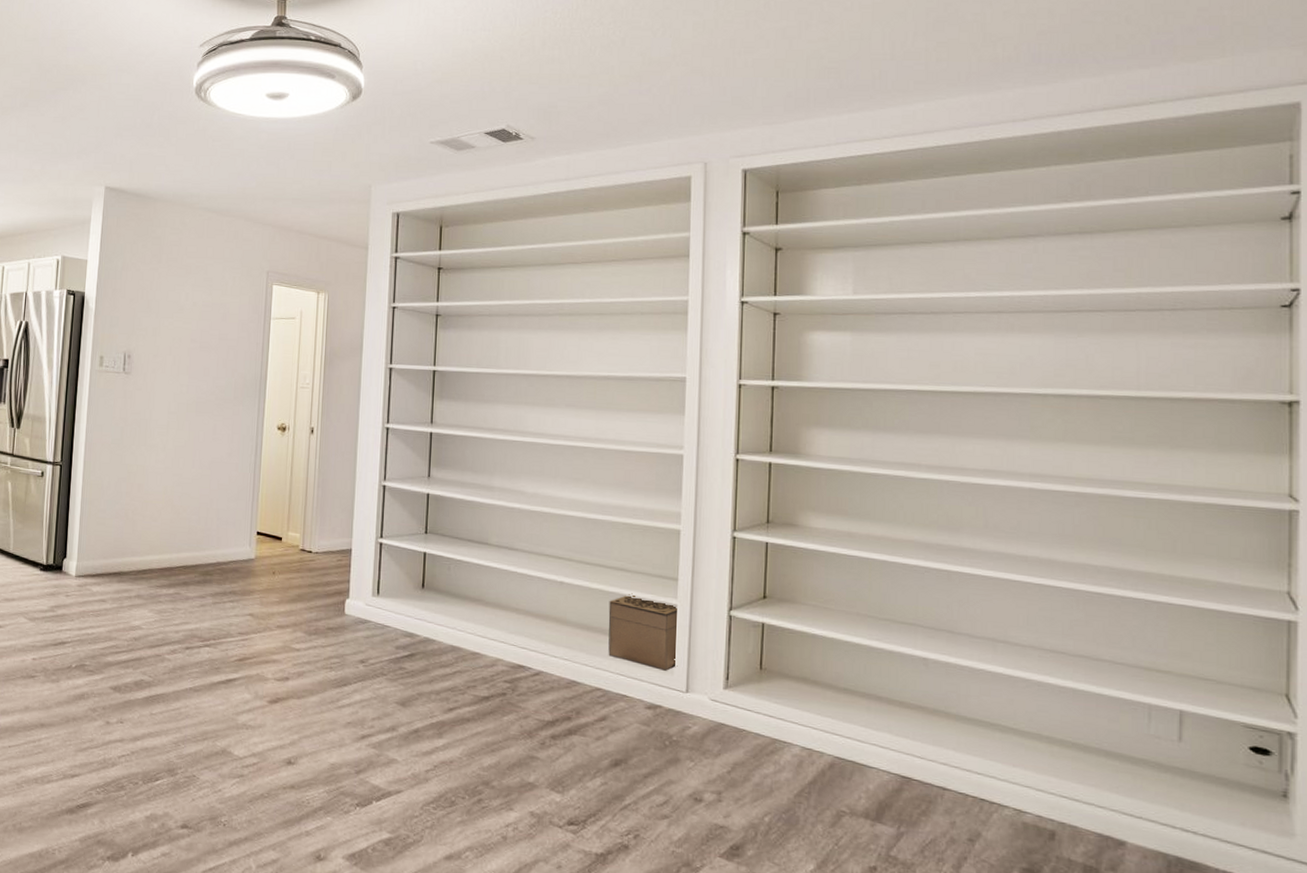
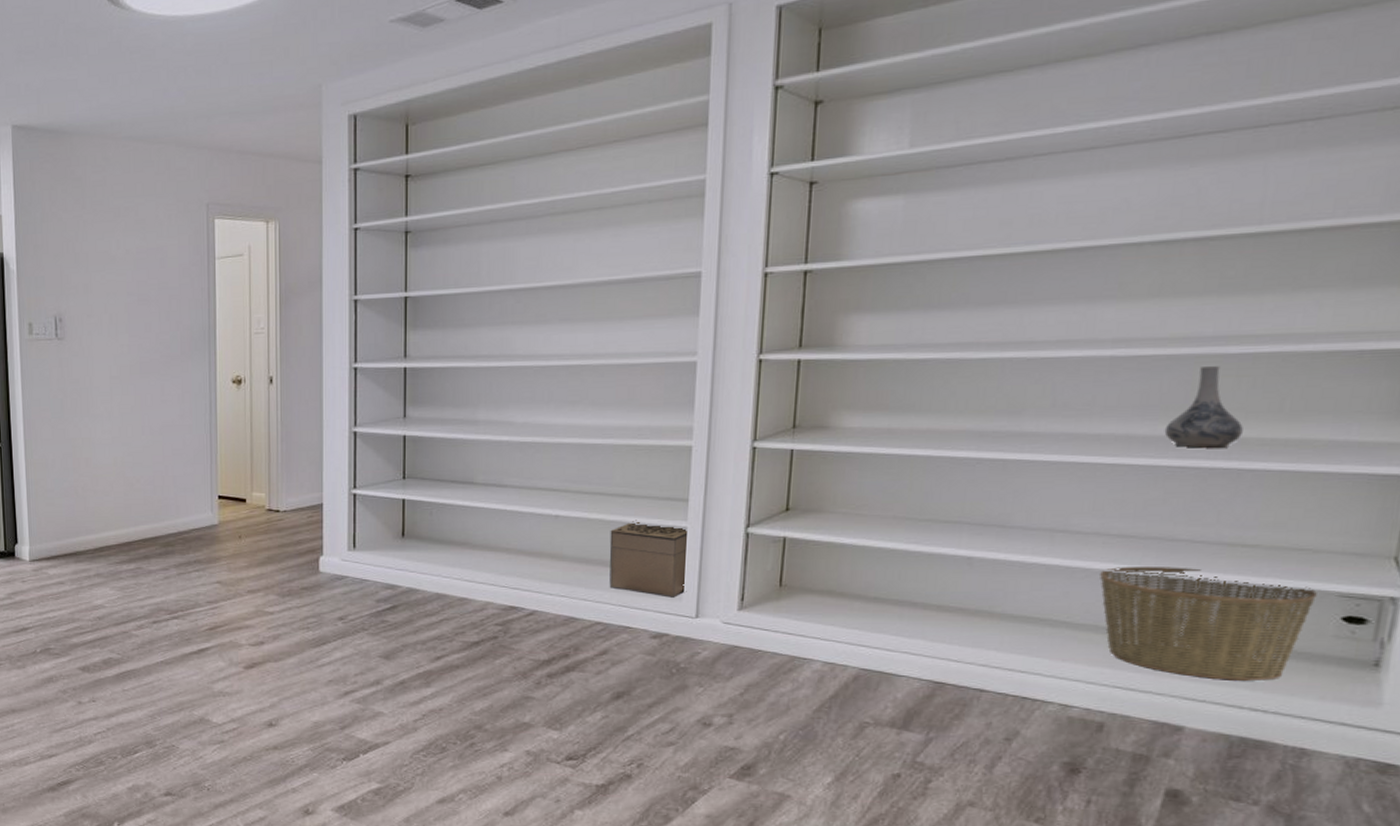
basket: none [1039,680,1225,803] -> present [1100,567,1317,681]
decorative vase: none [1080,506,1145,579] -> present [1164,366,1243,448]

